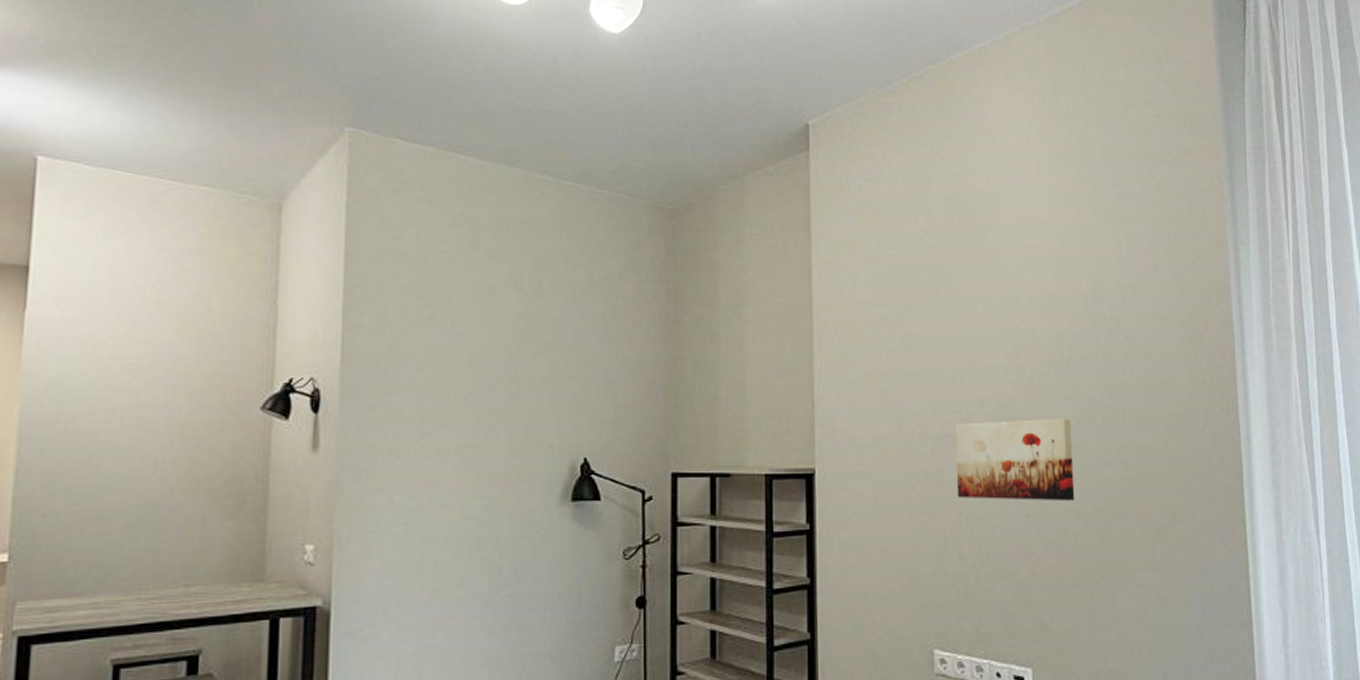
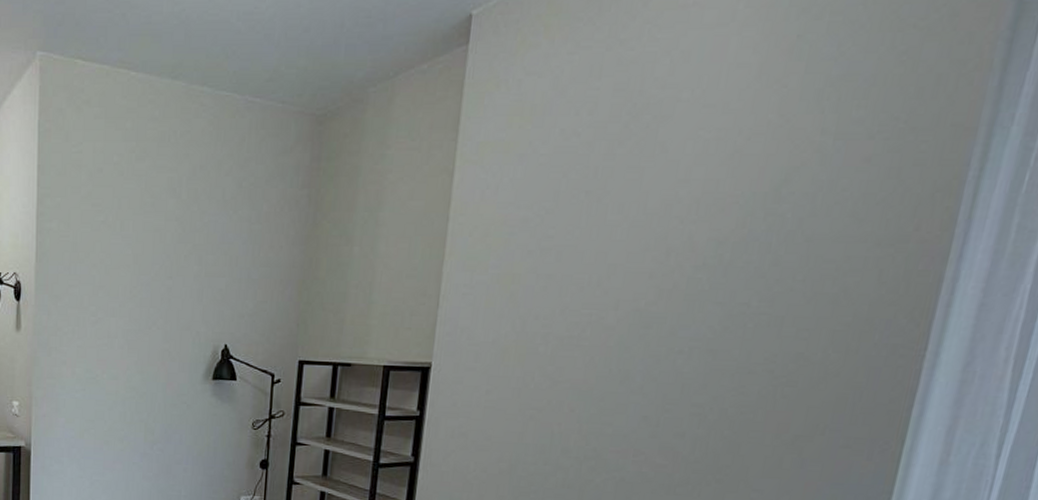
wall art: present [954,418,1075,502] -> none [572,324,716,407]

